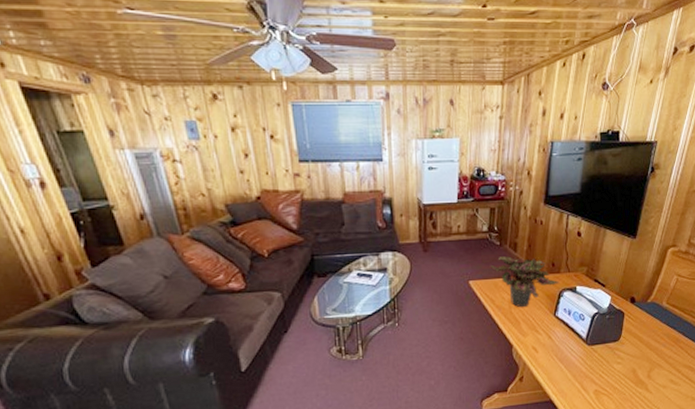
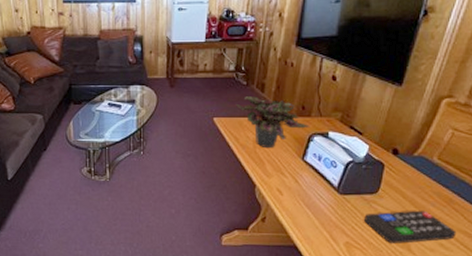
remote control: none [610,351,683,386] -> present [364,210,457,244]

